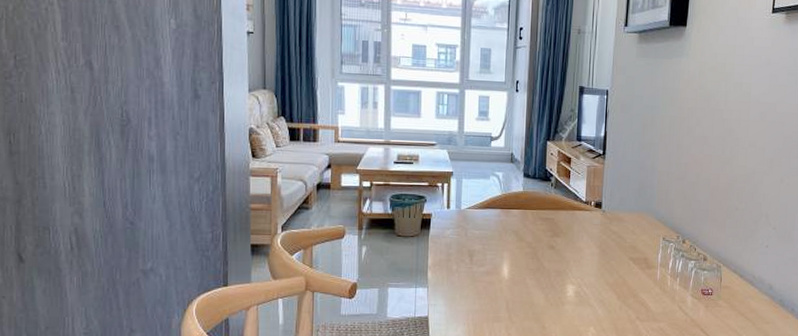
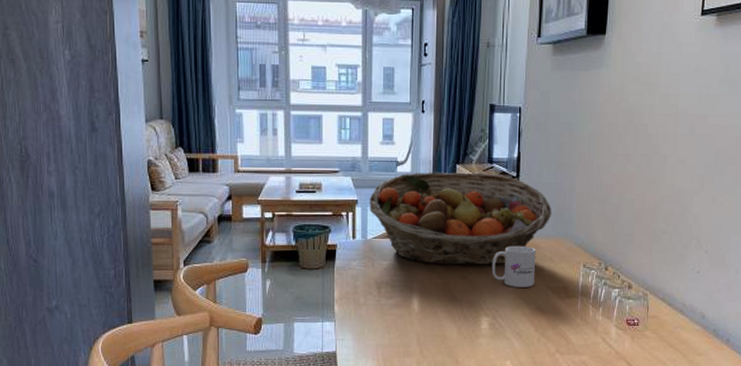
fruit basket: none [464,147,635,236] -> present [369,172,552,265]
mug: none [578,218,620,258] -> present [491,245,536,287]

